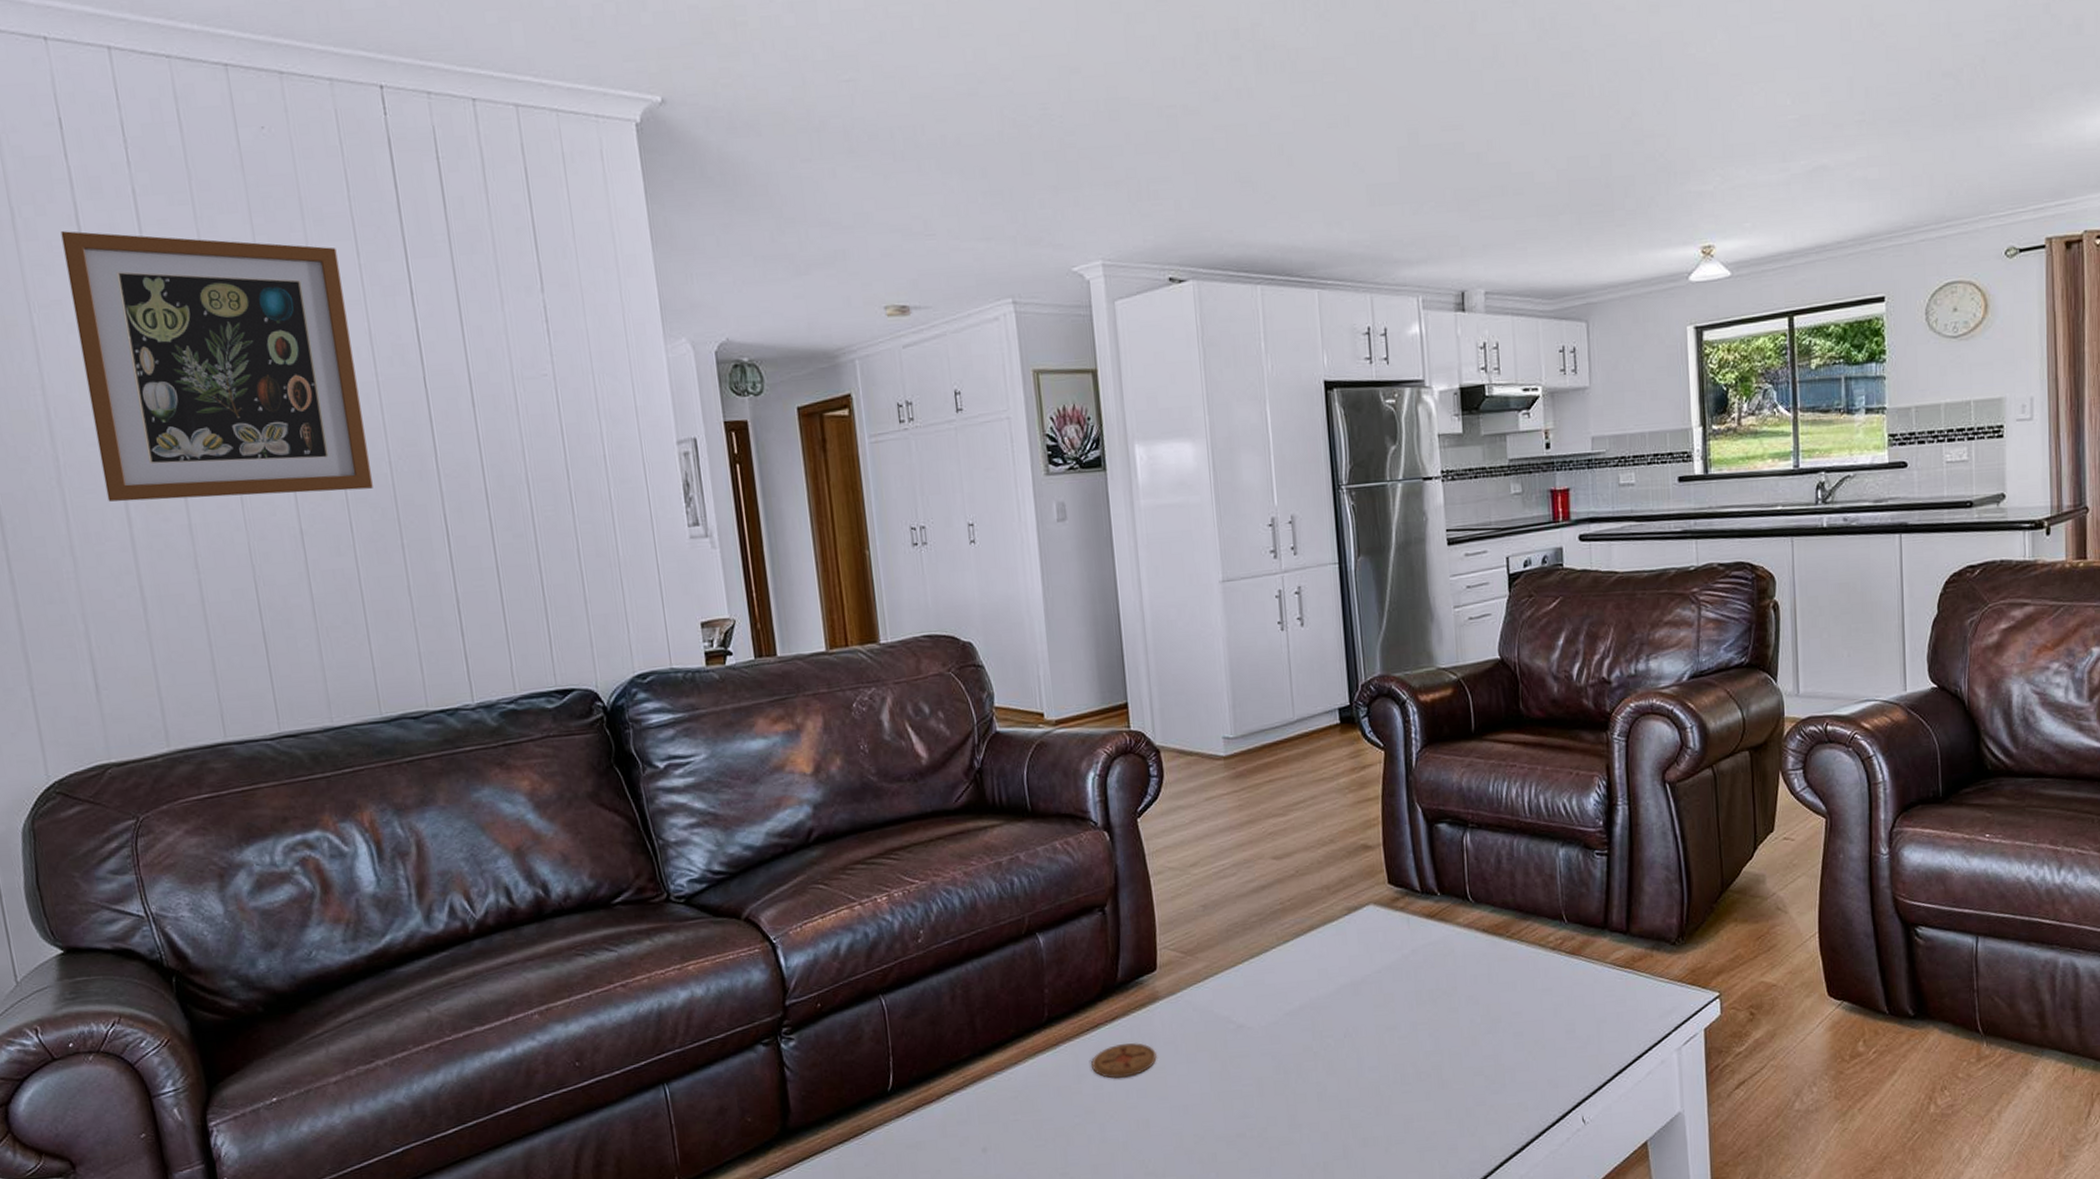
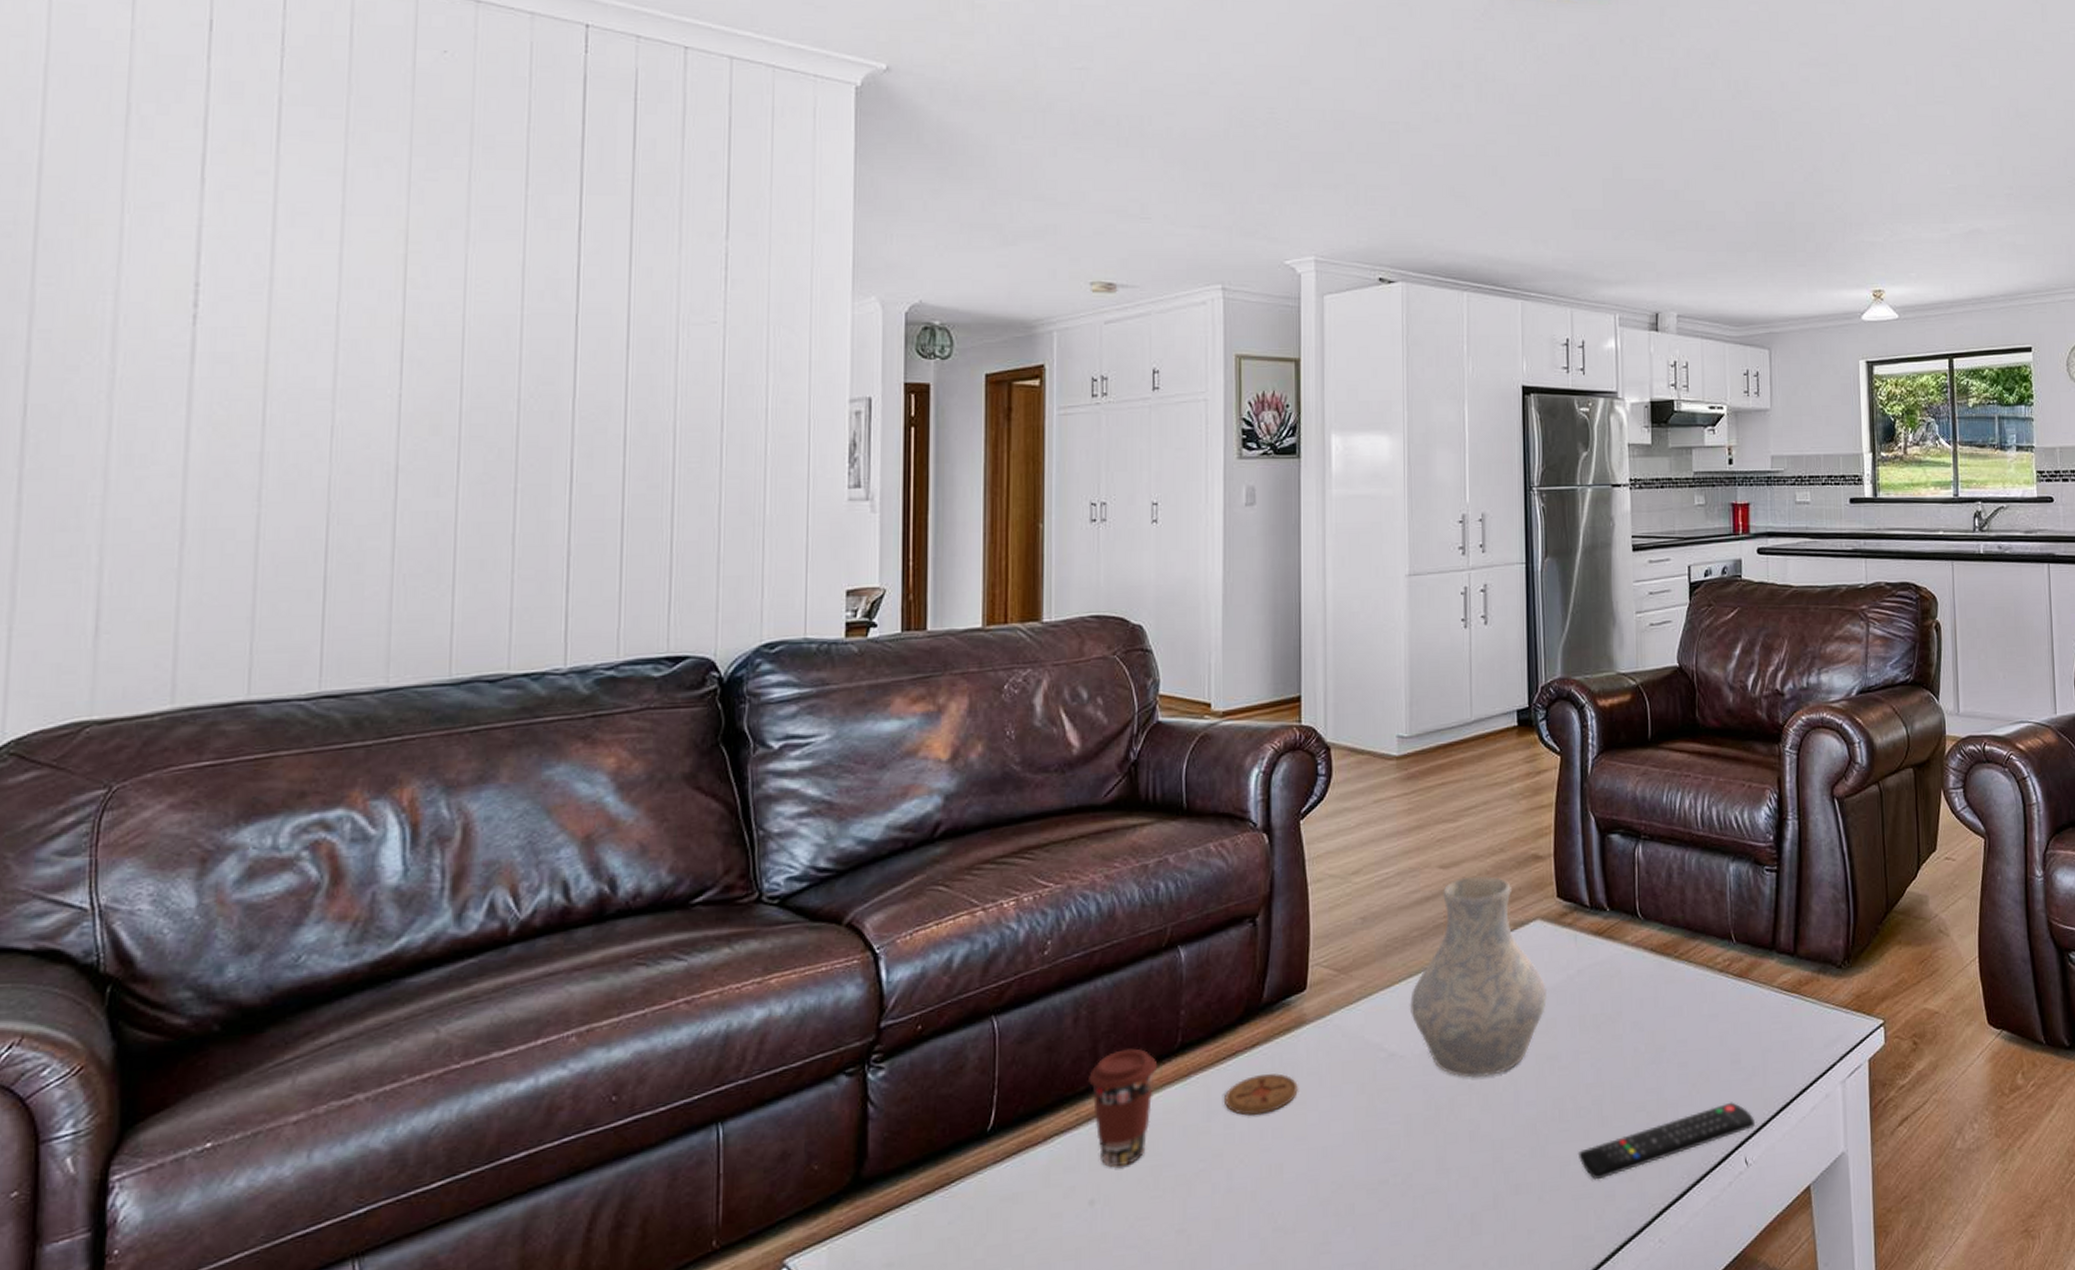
wall art: present [60,231,373,502] -> none [166,133,503,427]
coffee cup: none [969,1022,1030,1122] -> present [1087,1048,1158,1168]
vase: none [1253,865,1384,1046] -> present [1409,876,1548,1078]
remote control: none [1420,1067,1591,1135] -> present [1577,1102,1755,1180]

